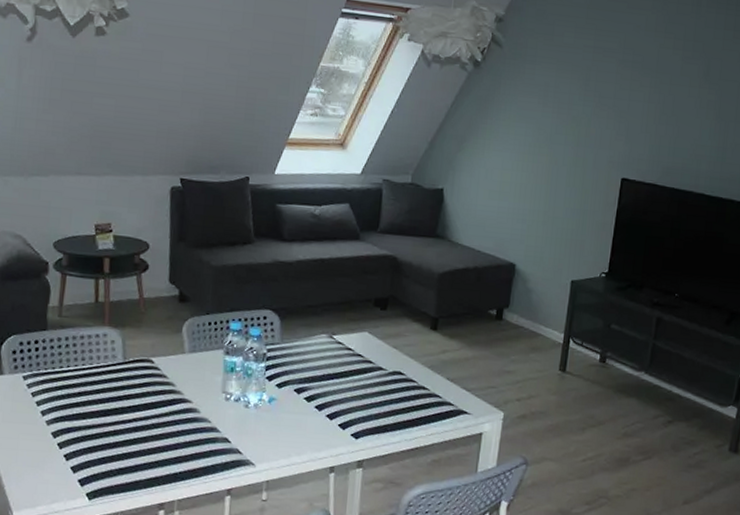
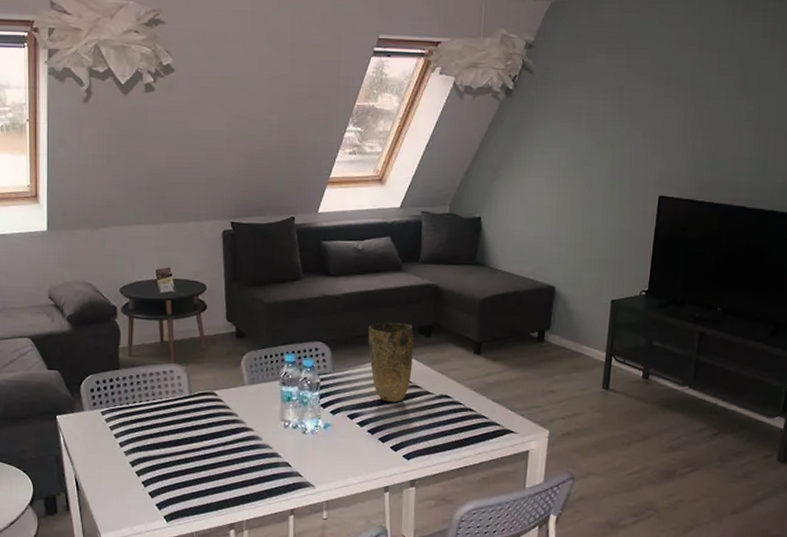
vase: none [320,292,369,377] -> present [368,322,414,402]

